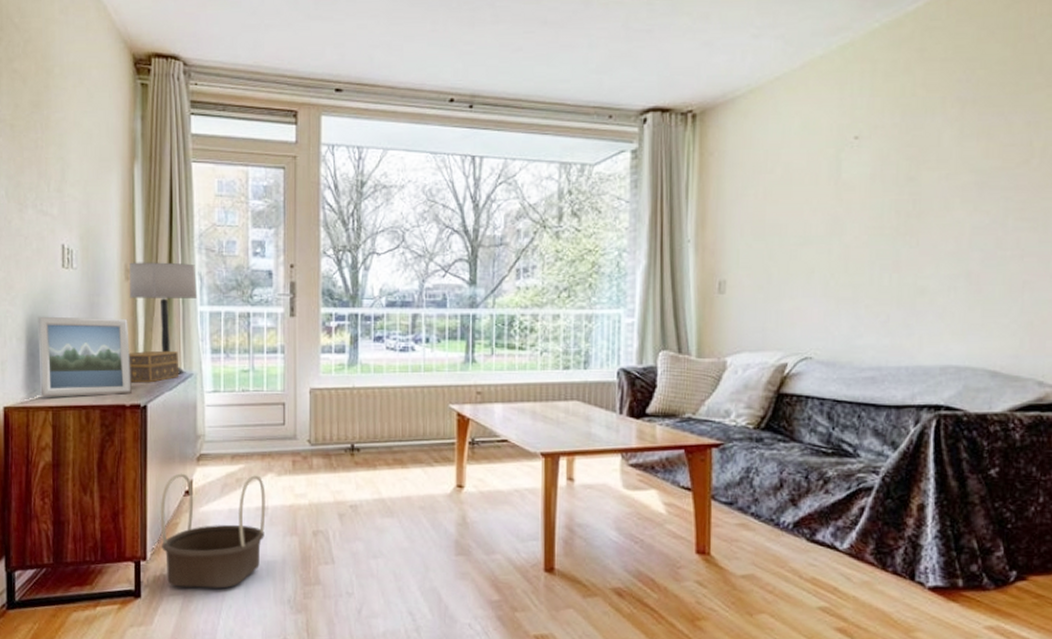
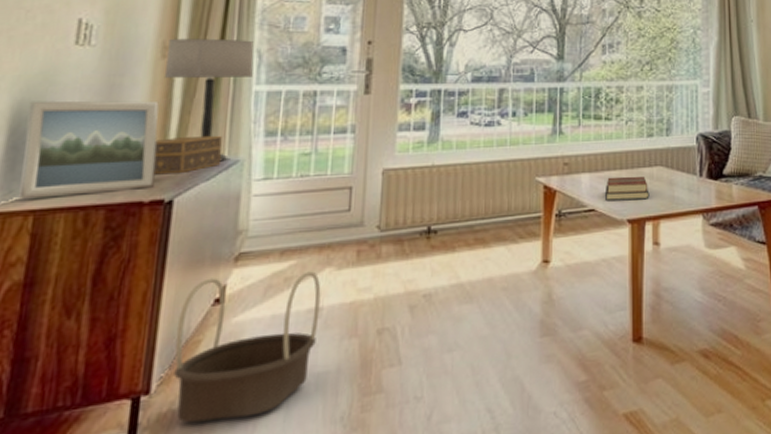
books: none [519,409,565,434] -> present [606,176,650,200]

